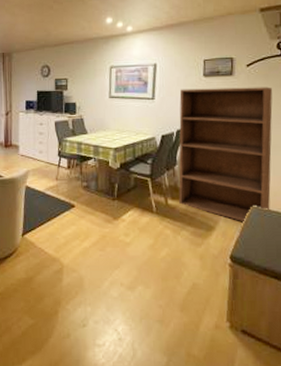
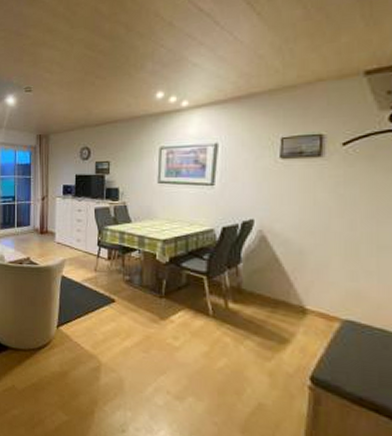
bookshelf: present [178,87,273,223] -> none [243,170,380,338]

